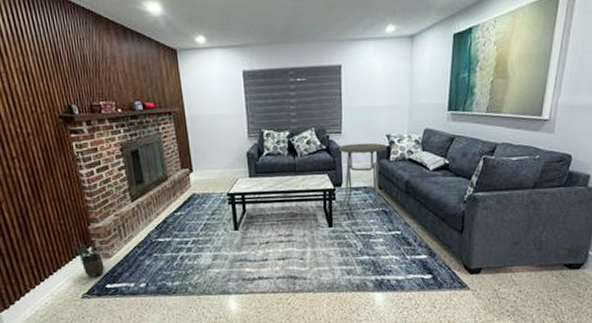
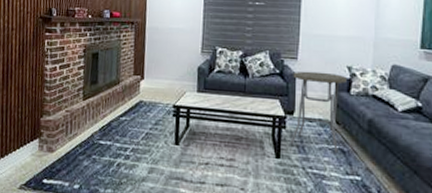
potted plant: present [72,241,104,277] -> none [23,130,51,169]

